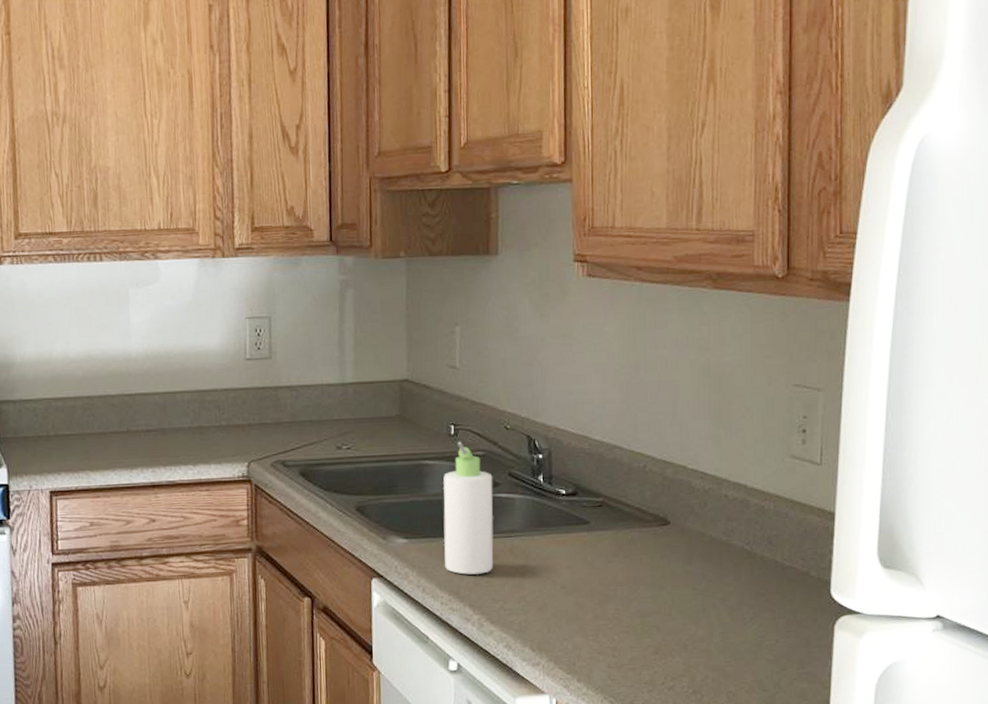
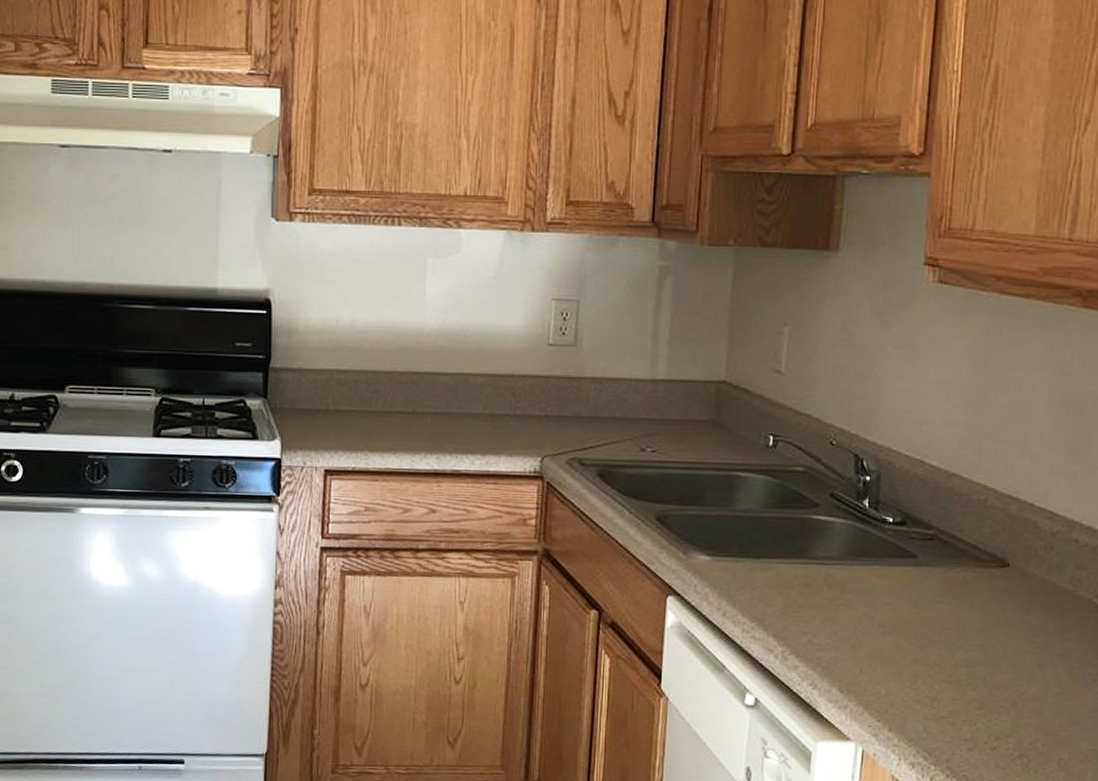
bottle: present [443,441,494,575] -> none [750,454,812,602]

